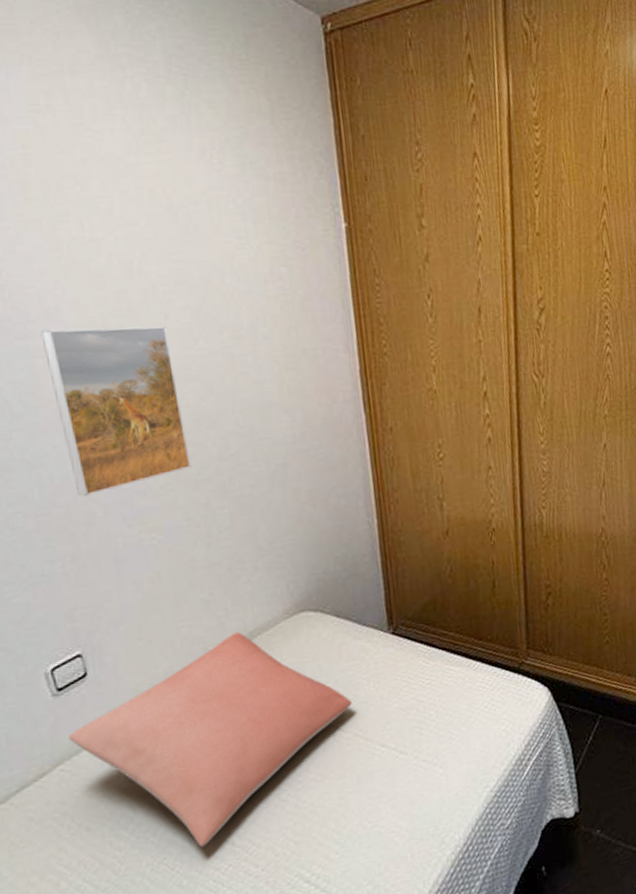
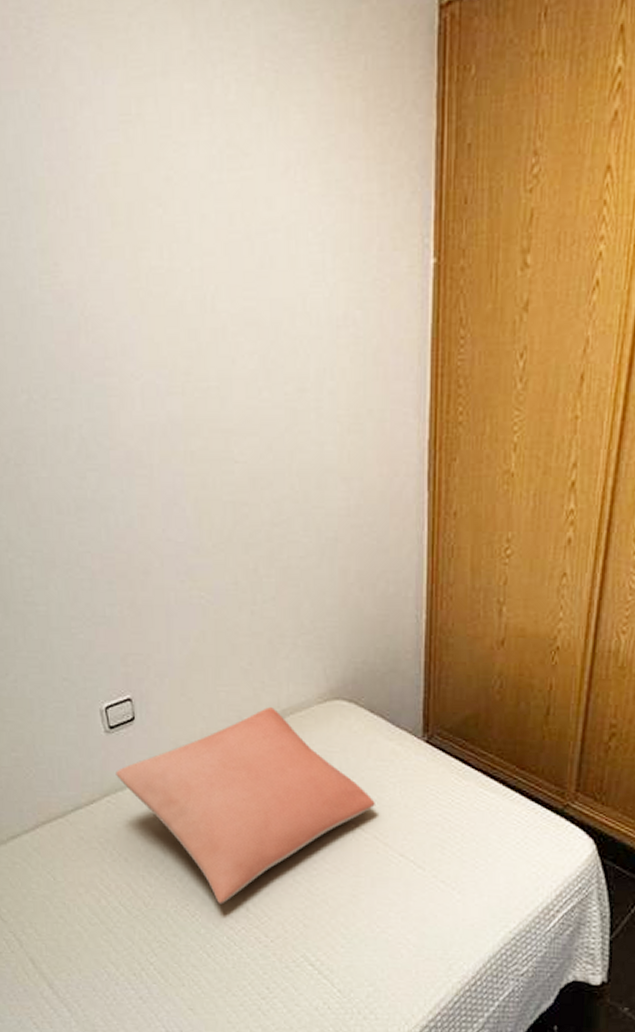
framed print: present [40,325,192,497] -> none [116,367,244,546]

